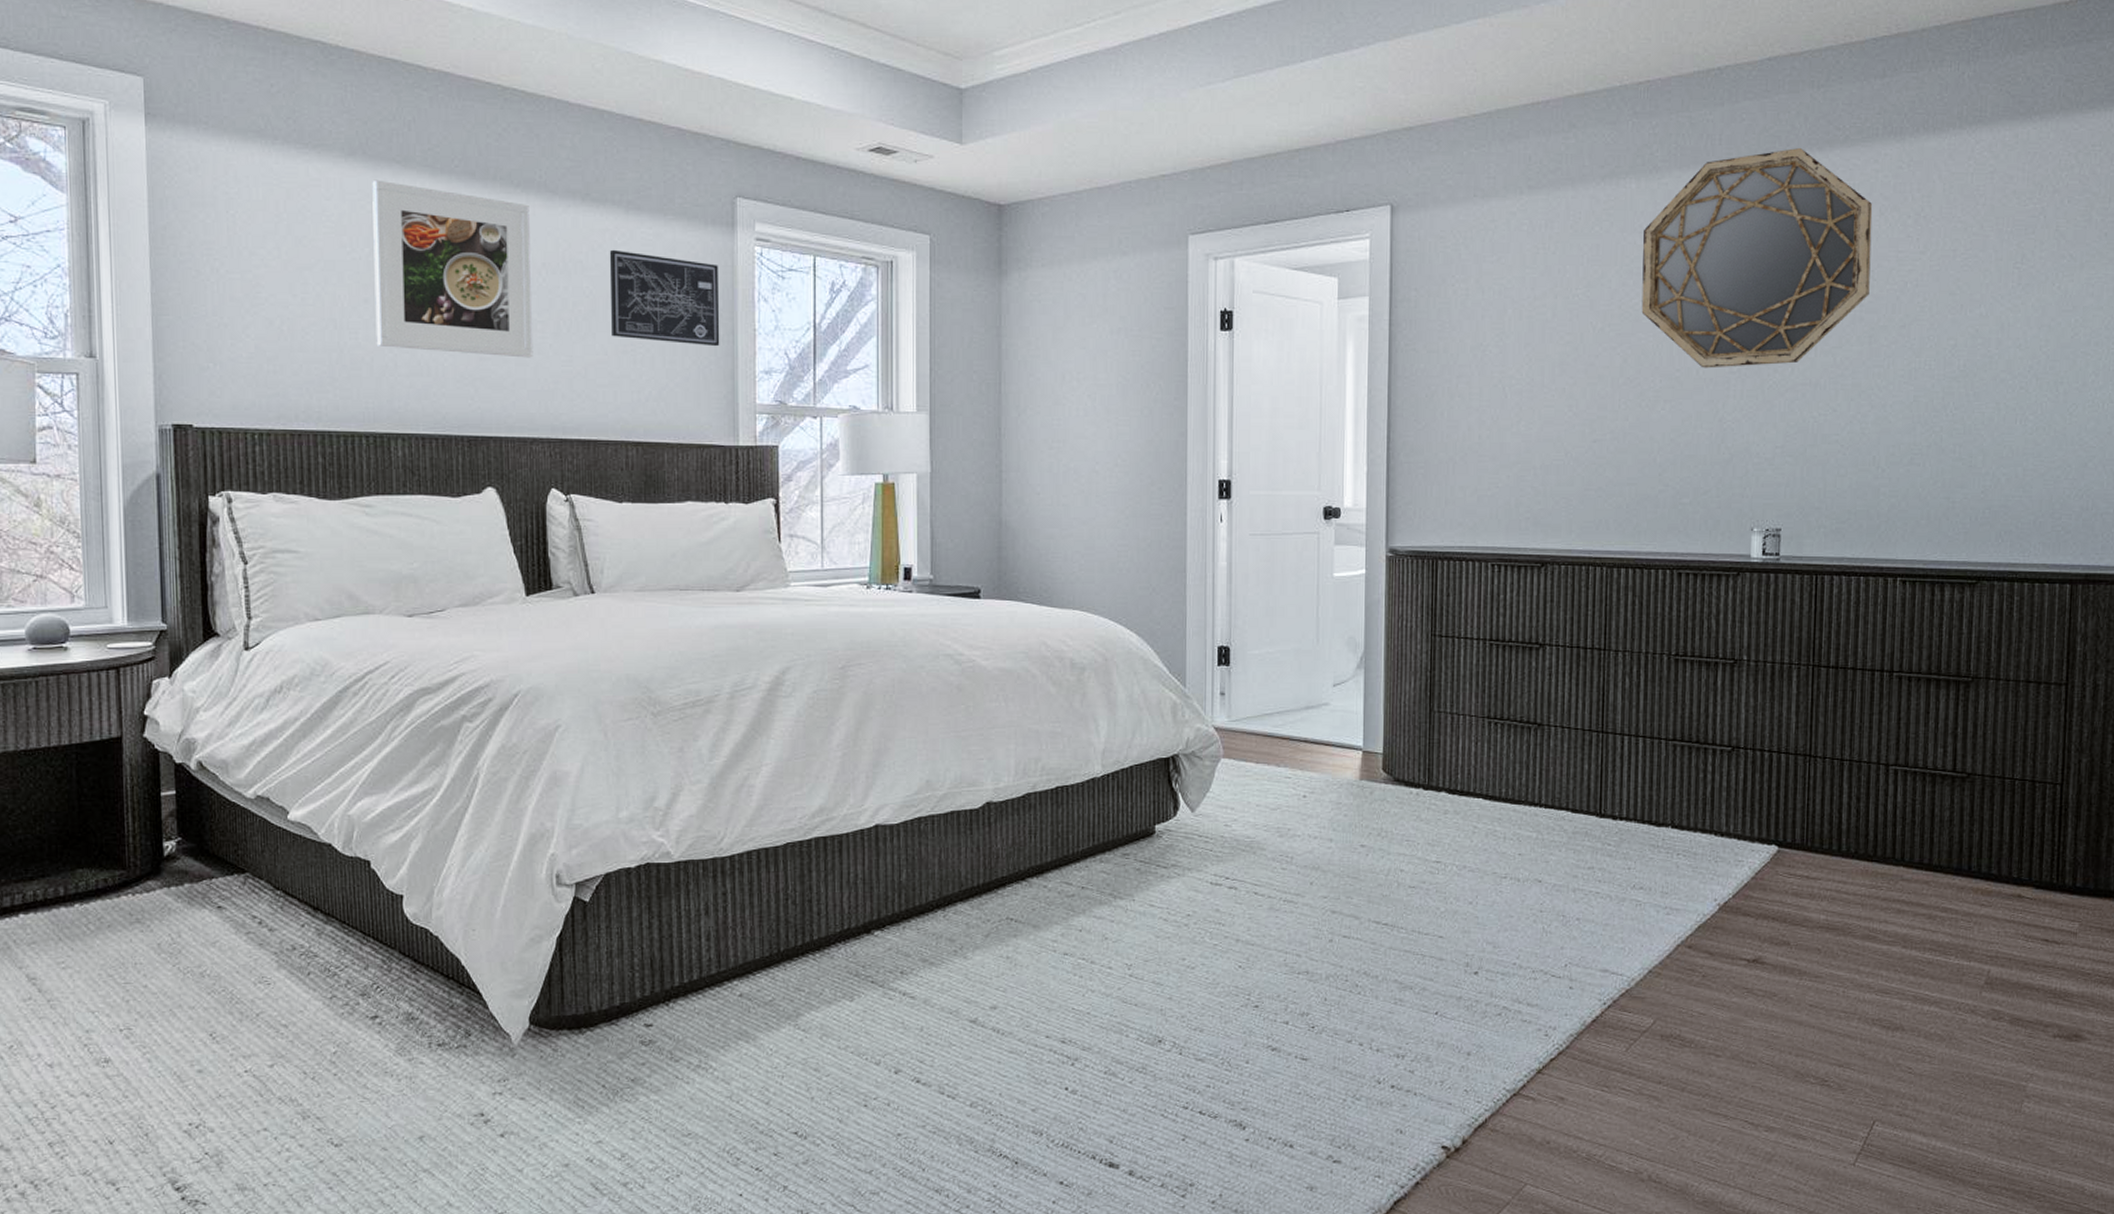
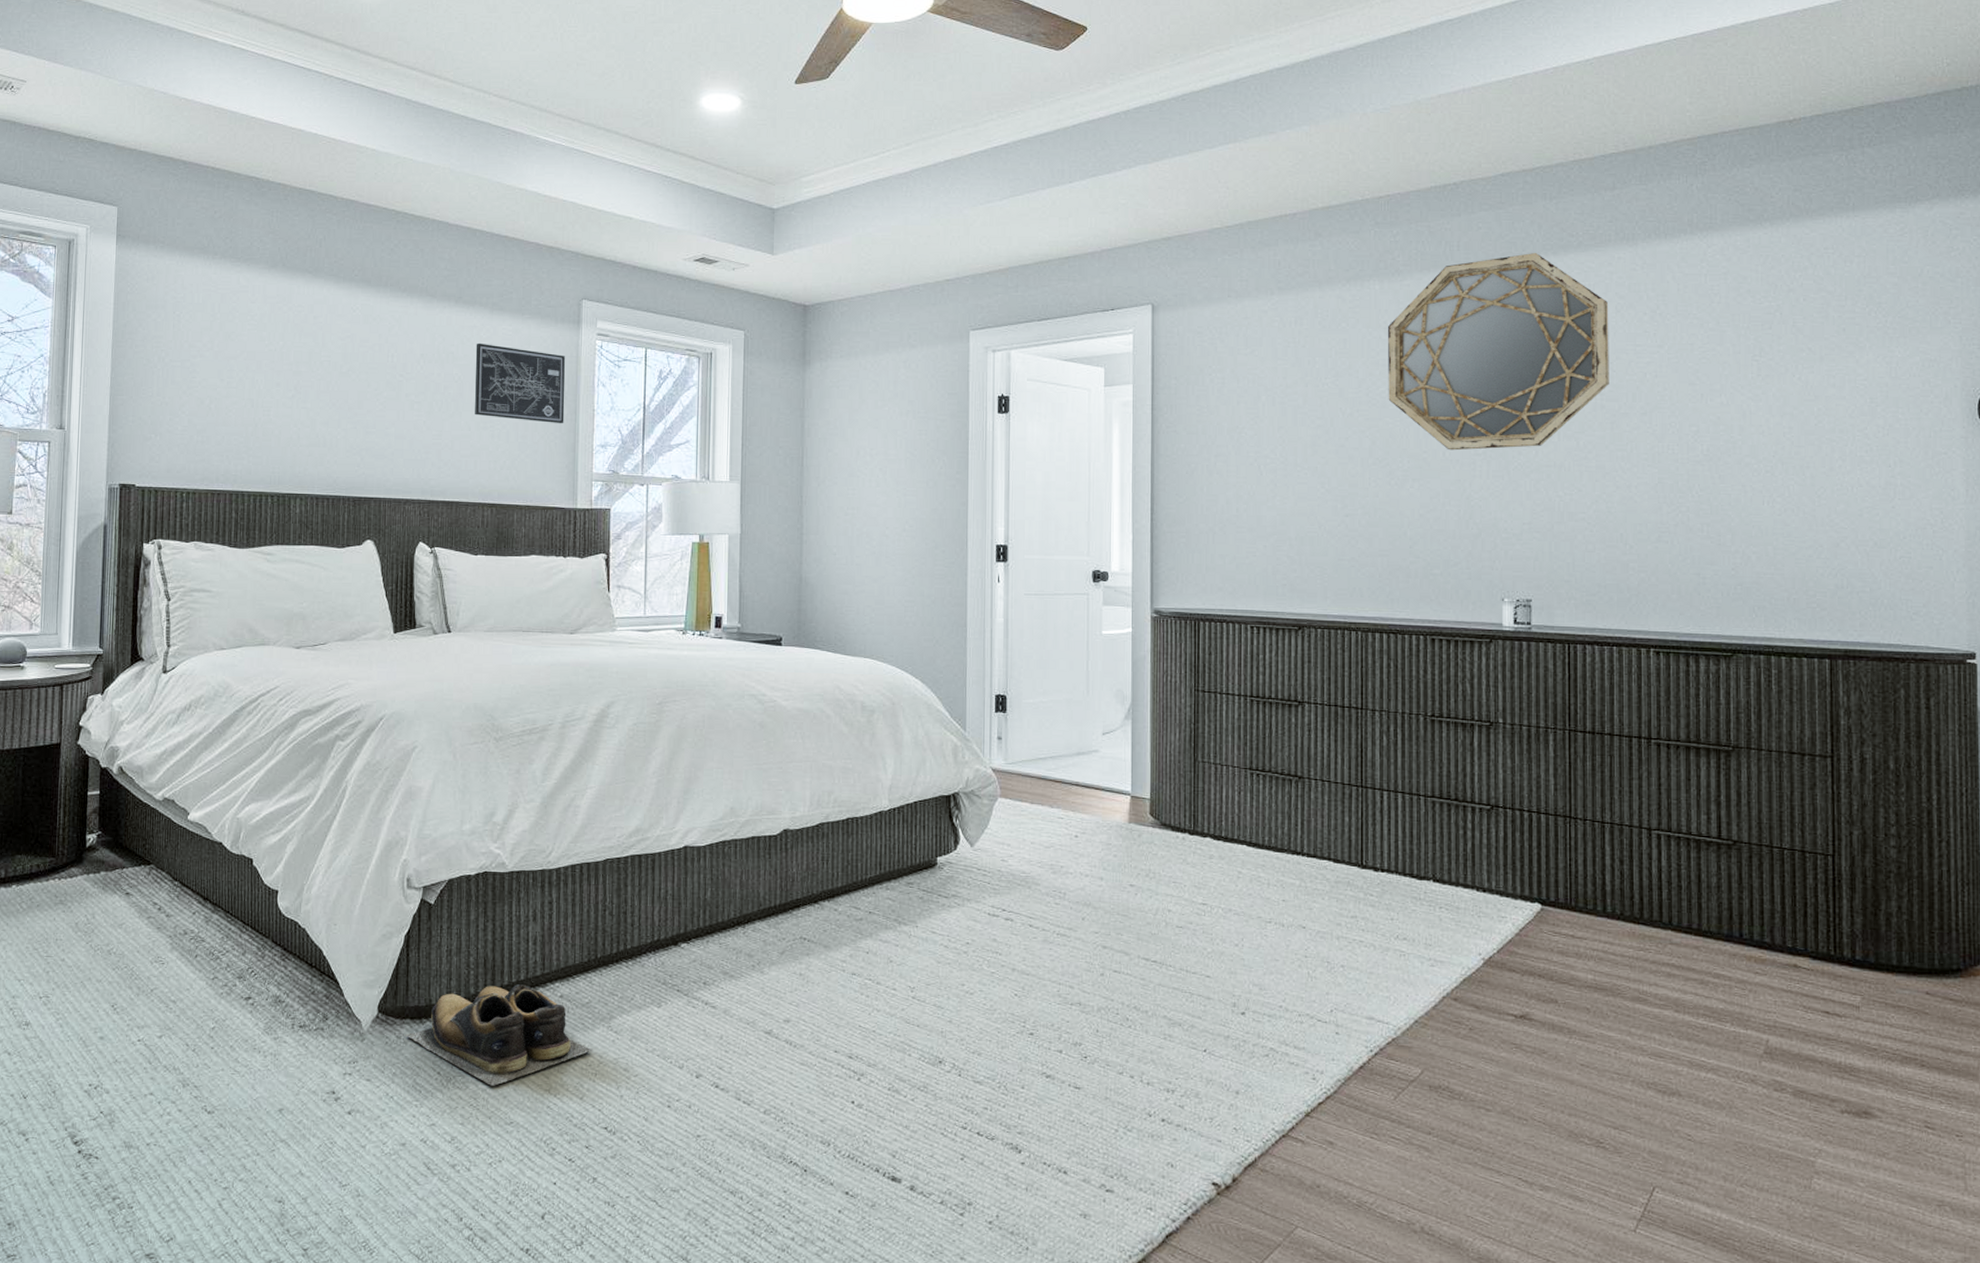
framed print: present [372,179,533,358] -> none [284,286,413,432]
shoes: none [563,985,778,1096] -> present [405,984,593,1086]

